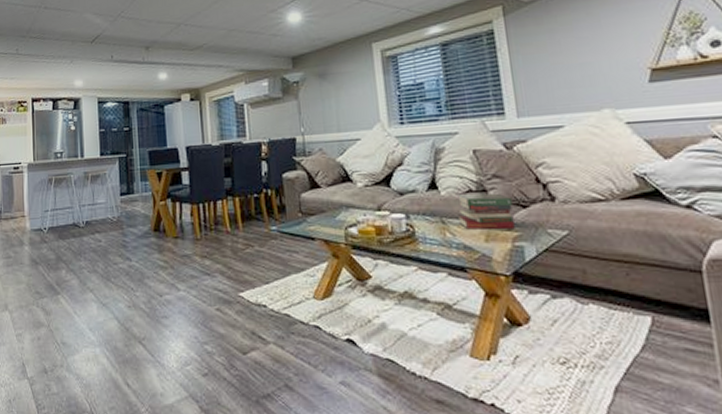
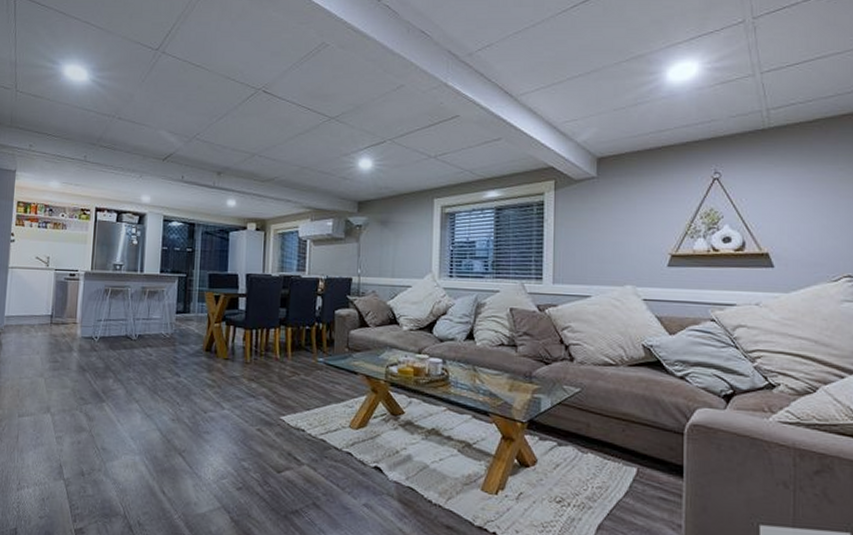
books: present [458,193,515,230] -> none [489,347,538,383]

